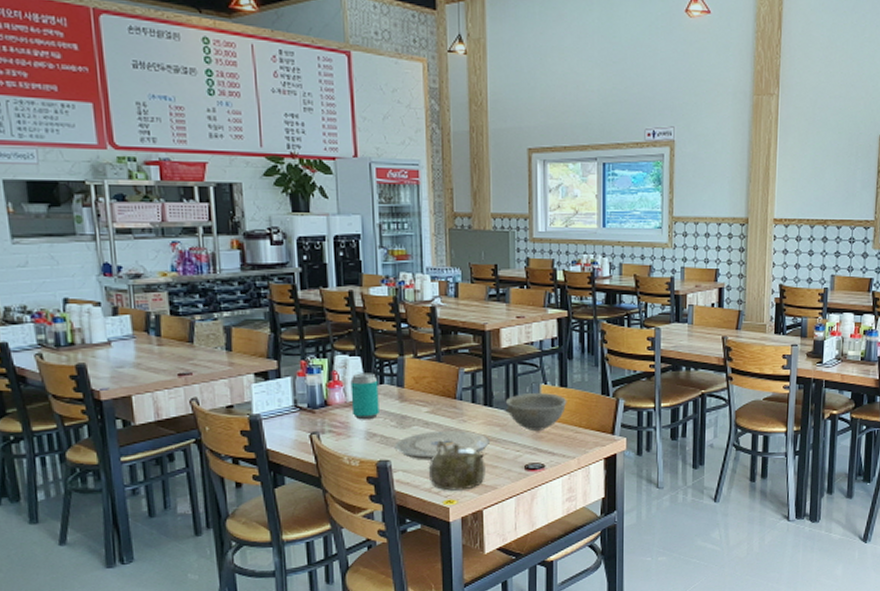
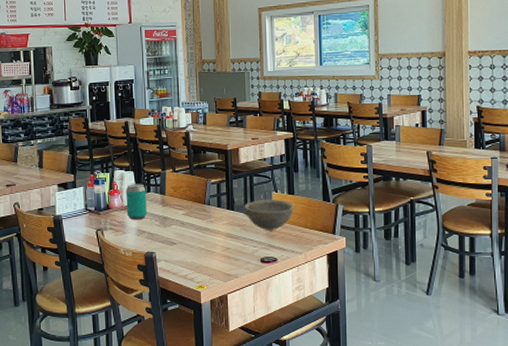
plate: present [394,431,489,460] -> none [158,230,232,253]
teapot: present [428,440,486,491] -> none [184,237,229,278]

